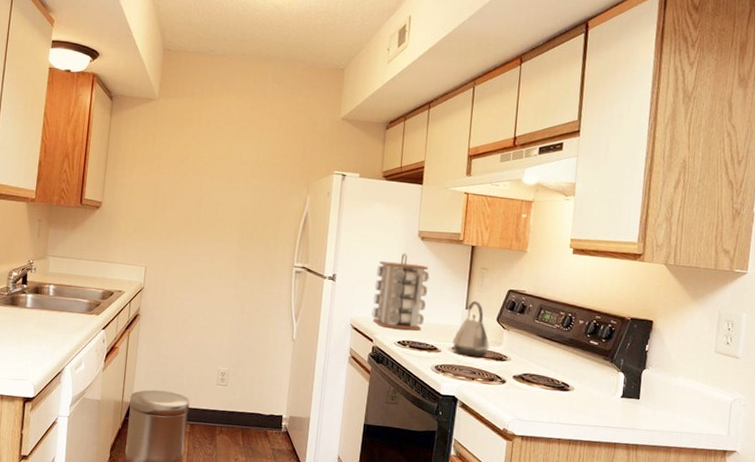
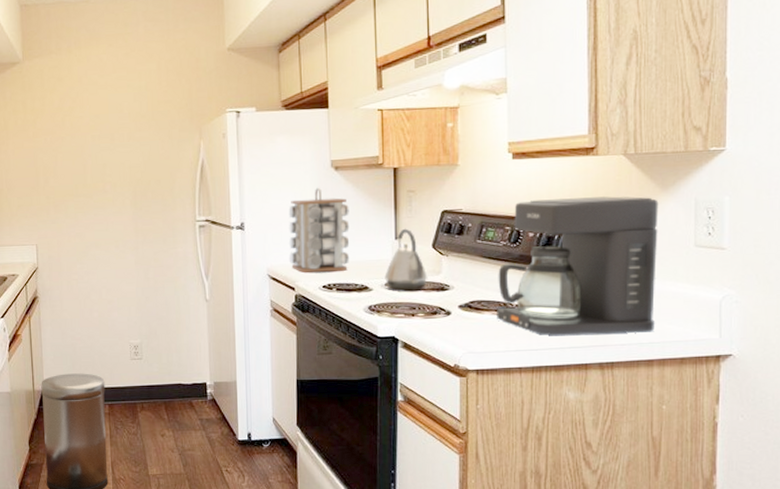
coffee maker: none [544,292,689,422] -> present [497,196,659,335]

